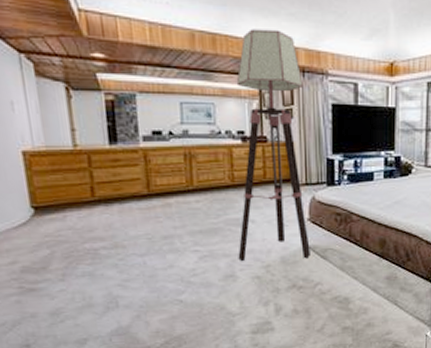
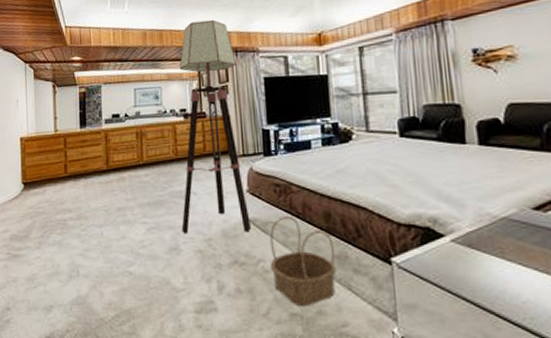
basket: none [327,242,387,322] -> present [269,215,337,308]

